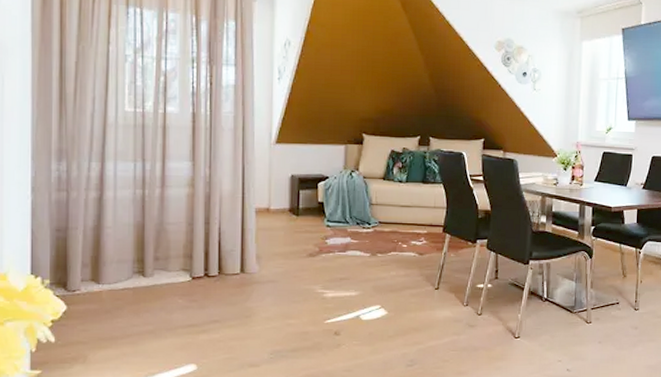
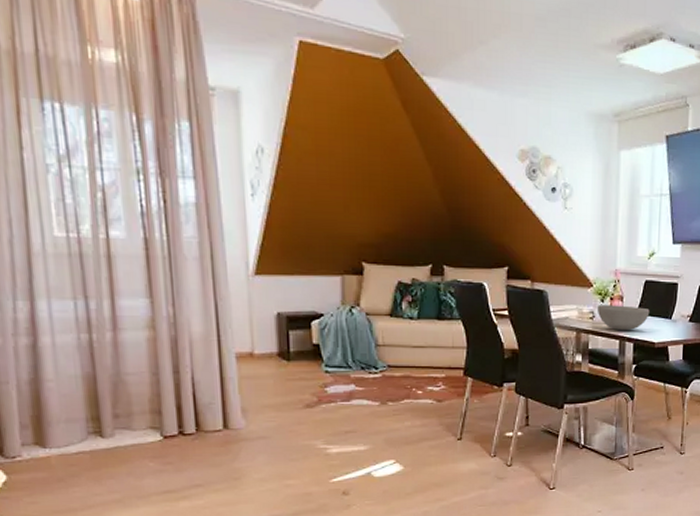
bowl: none [560,173,607,196] -> present [597,305,650,331]

